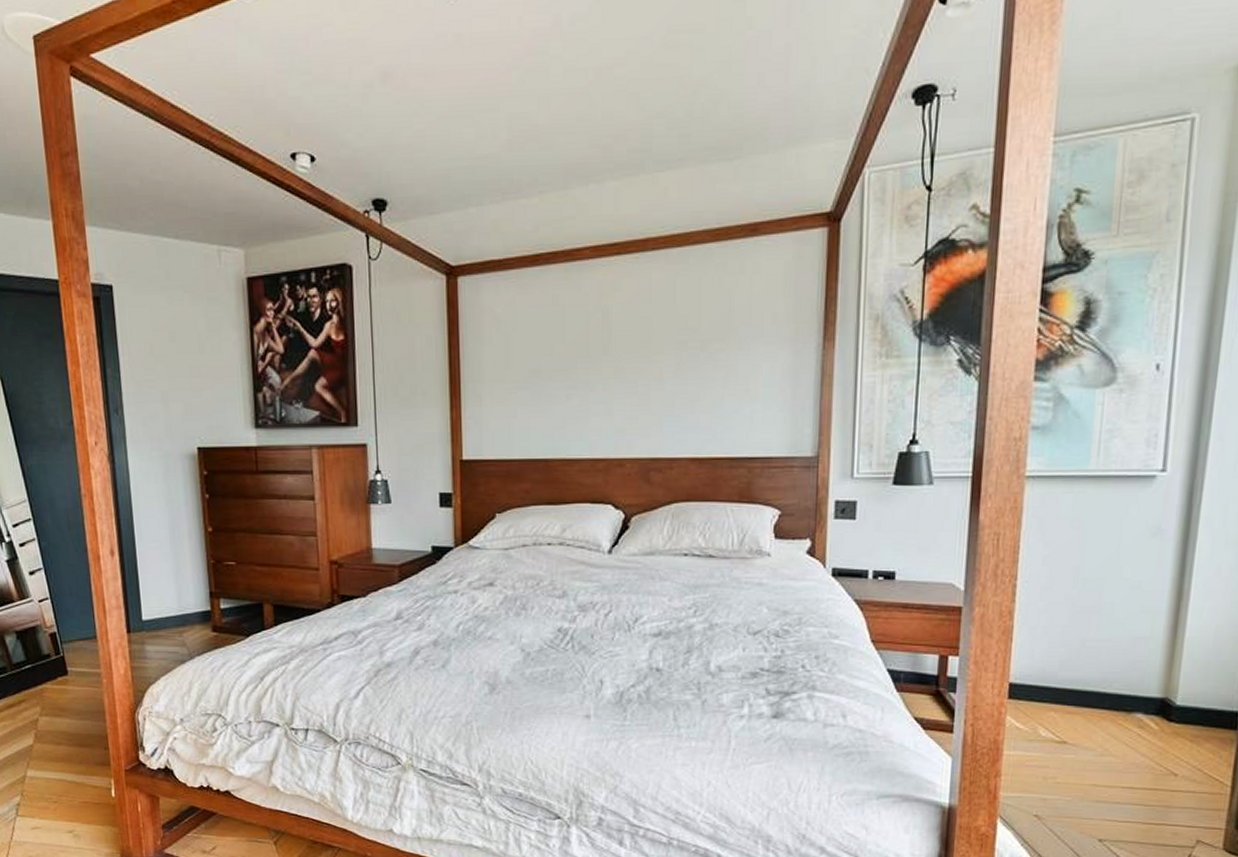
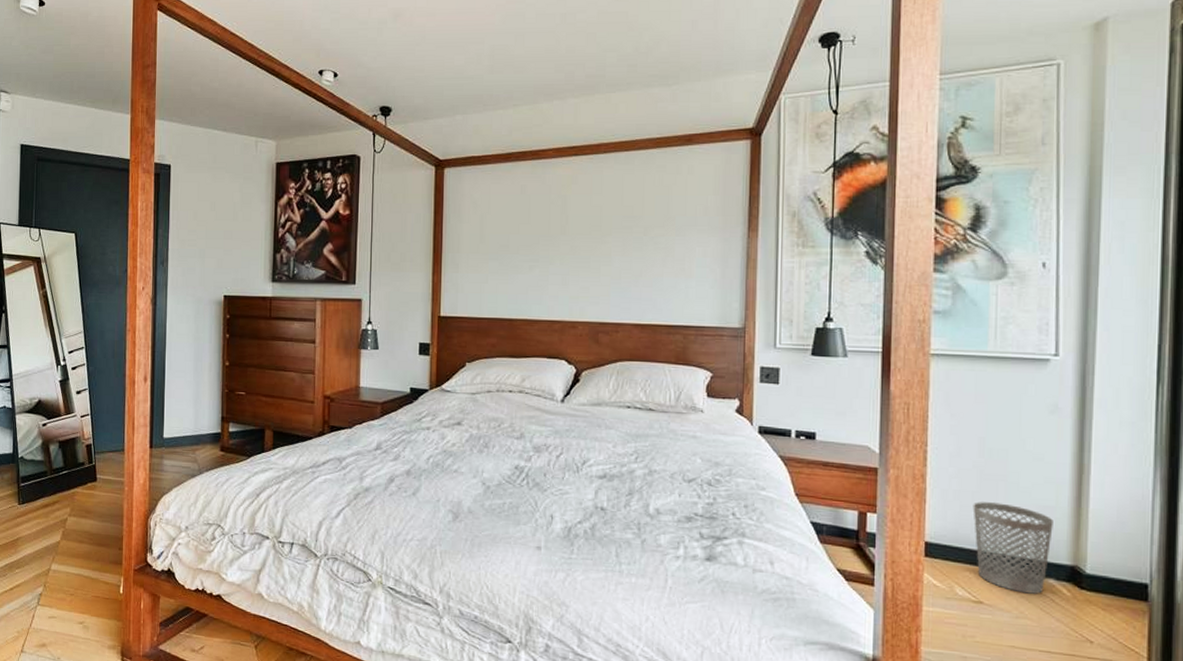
wastebasket: none [1062,637,1146,730] -> present [973,502,1053,594]

